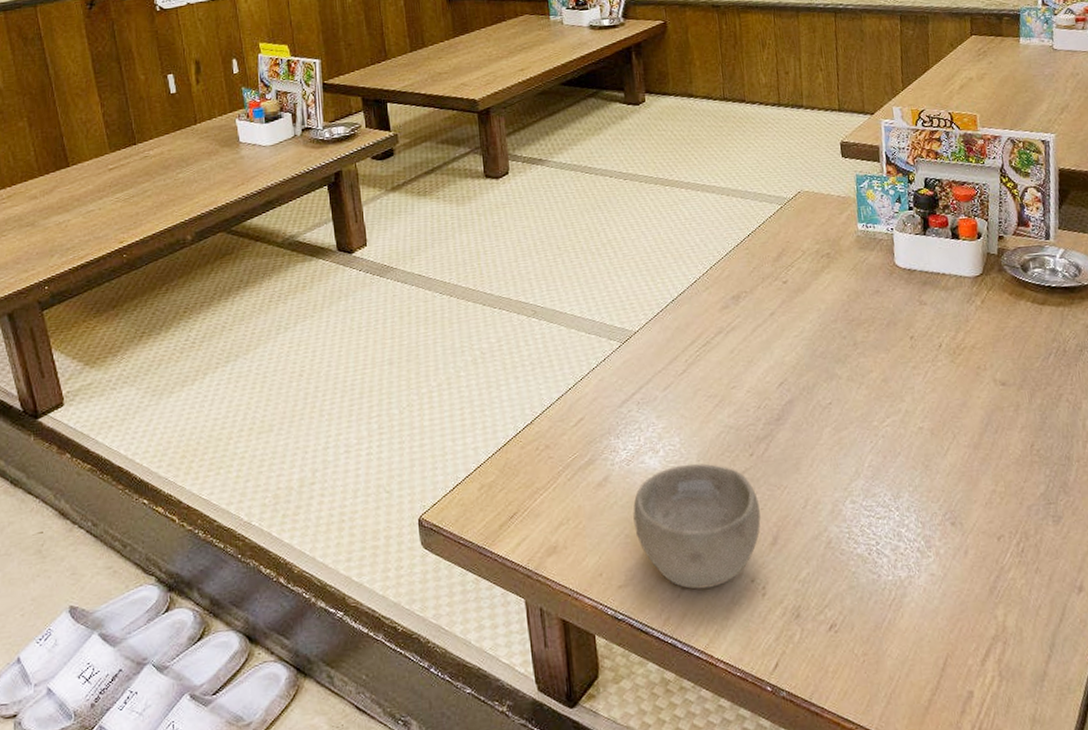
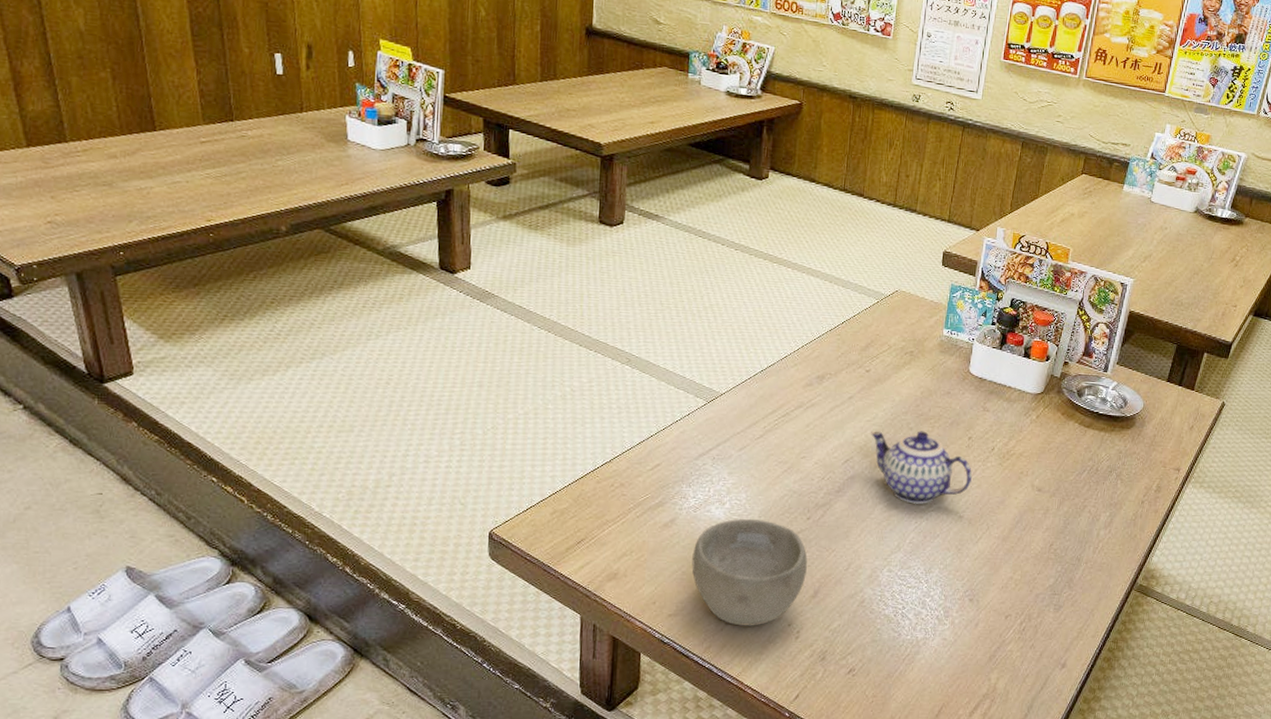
teapot: none [801,337,924,421] -> present [871,431,972,504]

